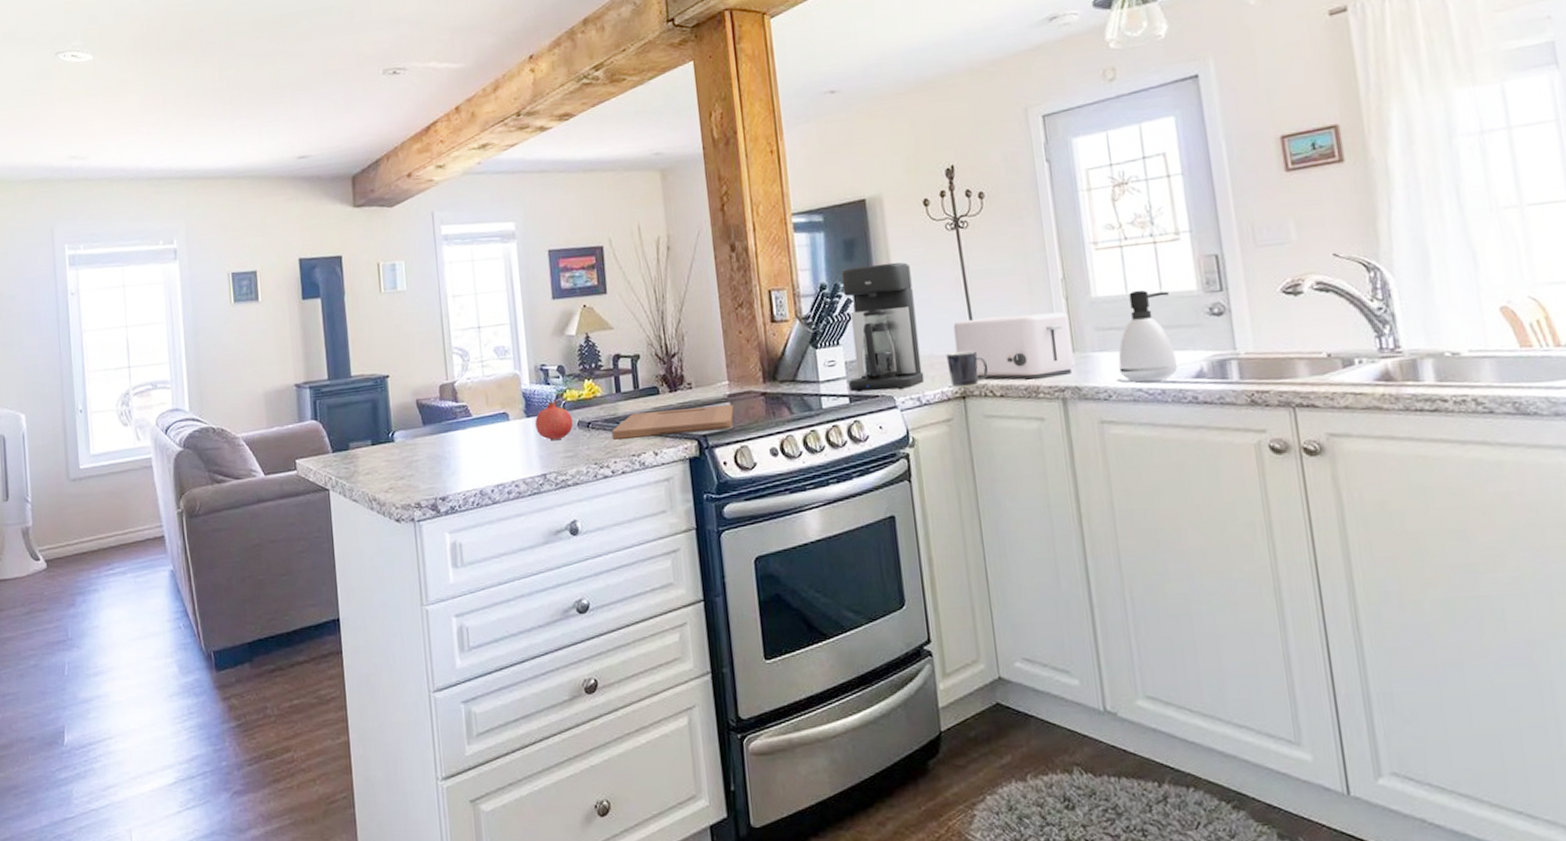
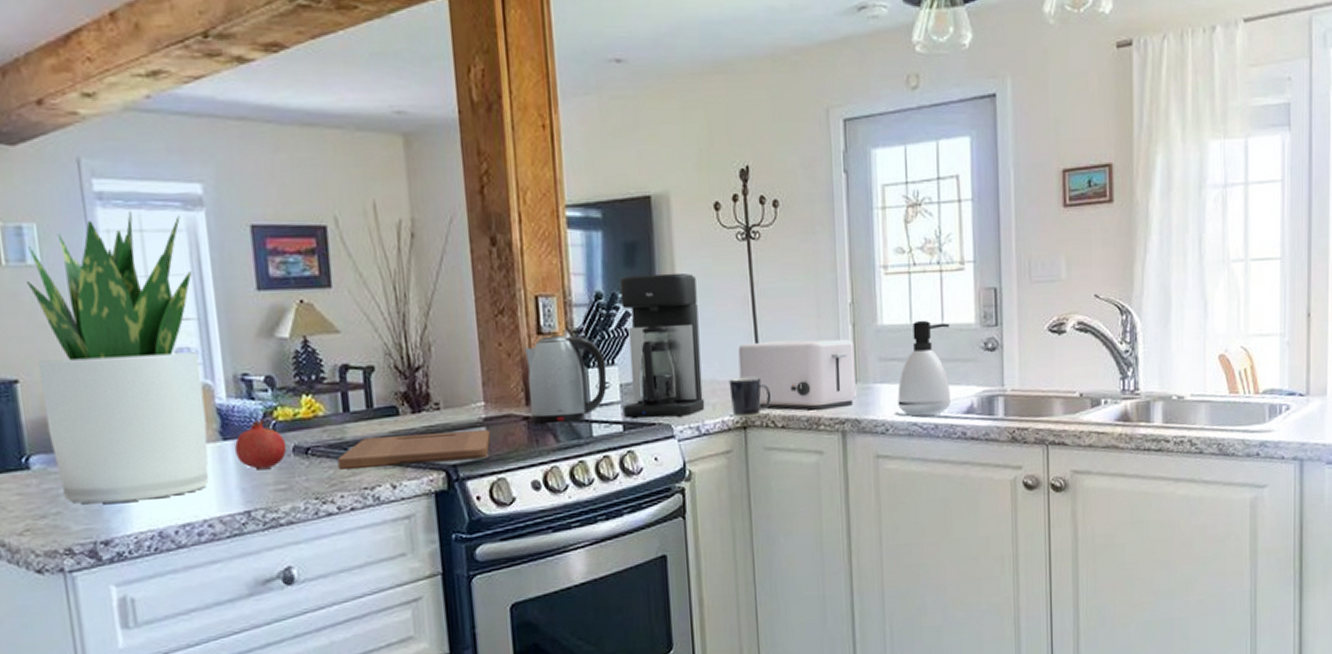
planter: none [397,247,517,469] -> present [27,211,210,504]
kettle: none [761,321,834,399] -> present [525,334,607,425]

